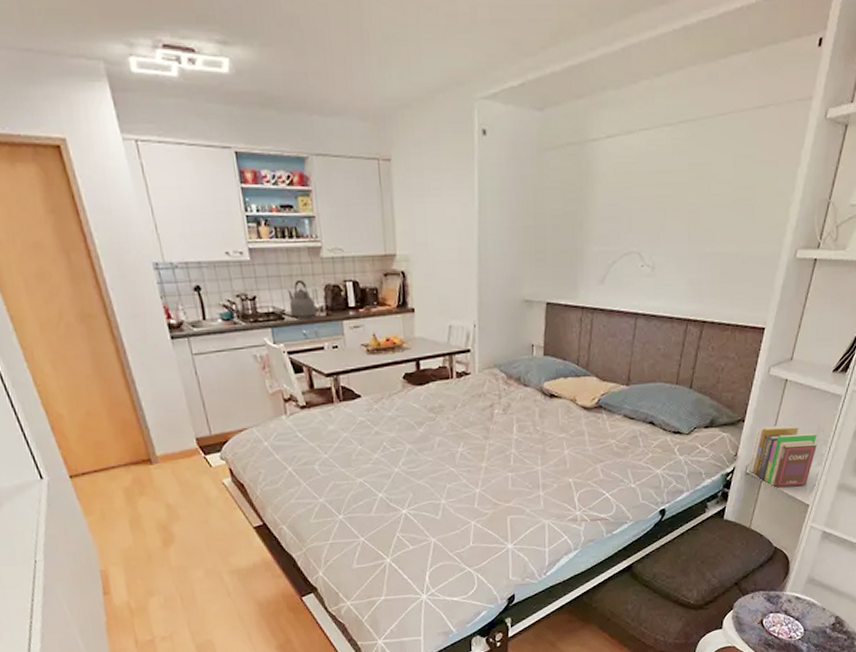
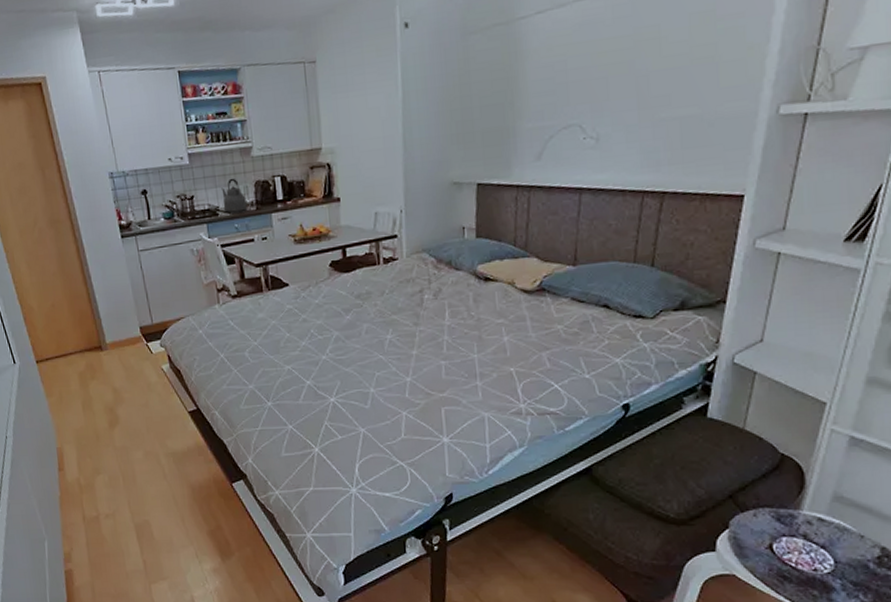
books: present [747,425,818,488] -> none [734,305,830,382]

